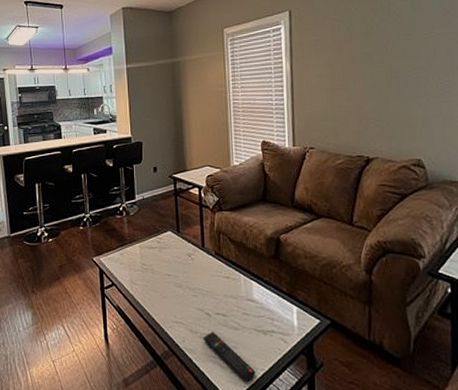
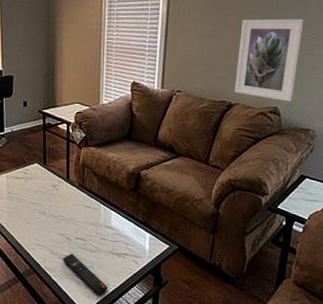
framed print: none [369,66,436,153] -> present [234,18,304,102]

